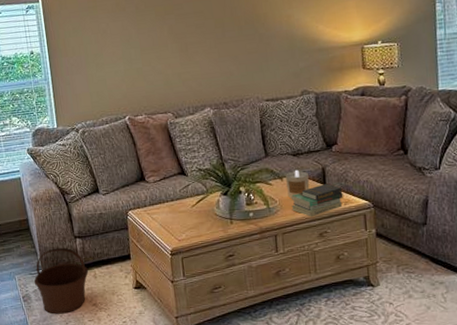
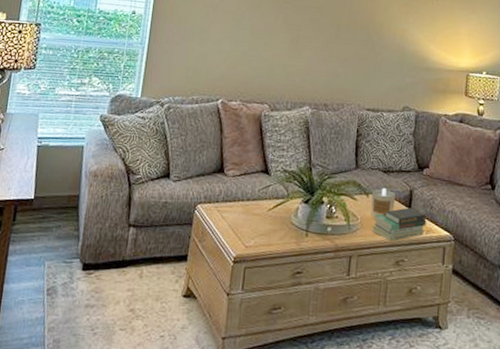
basket: present [33,248,89,314] -> none [66,235,136,317]

